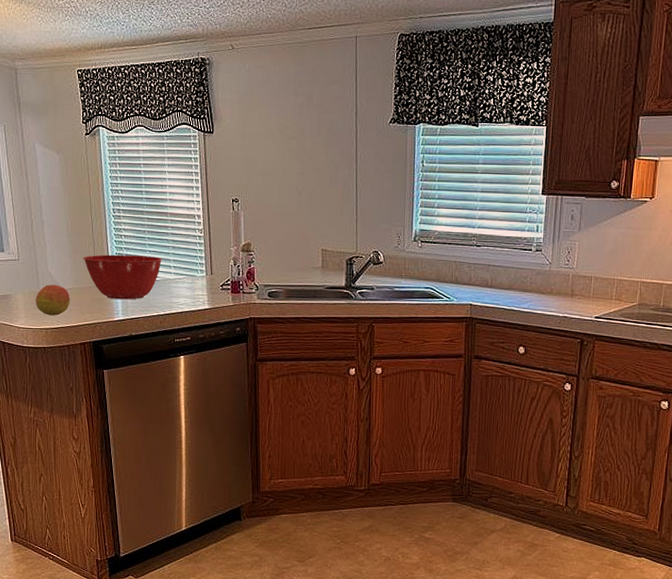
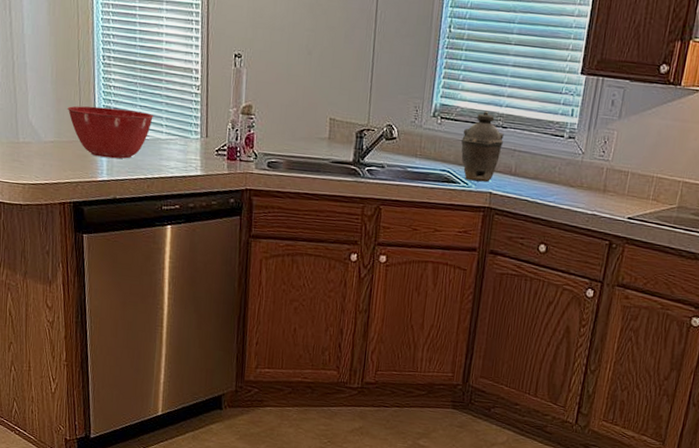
fruit: present [35,284,71,316] -> none [13,135,52,171]
kettle: none [441,233,478,296] -> present [461,111,504,183]

